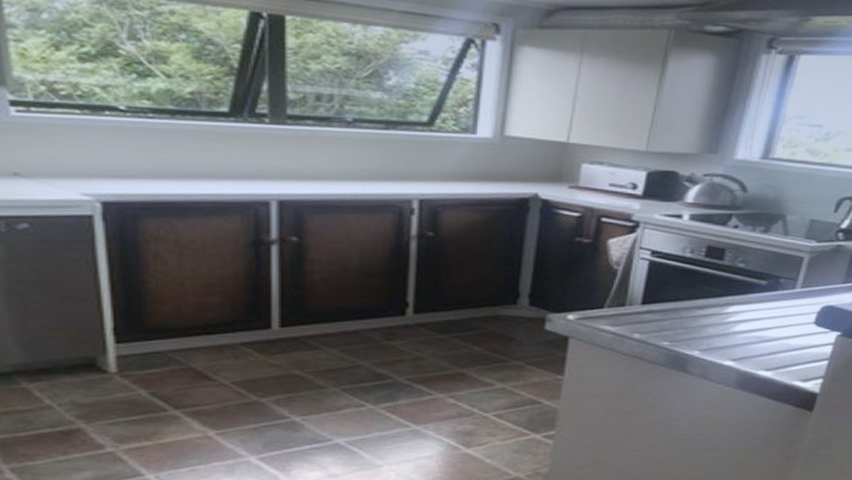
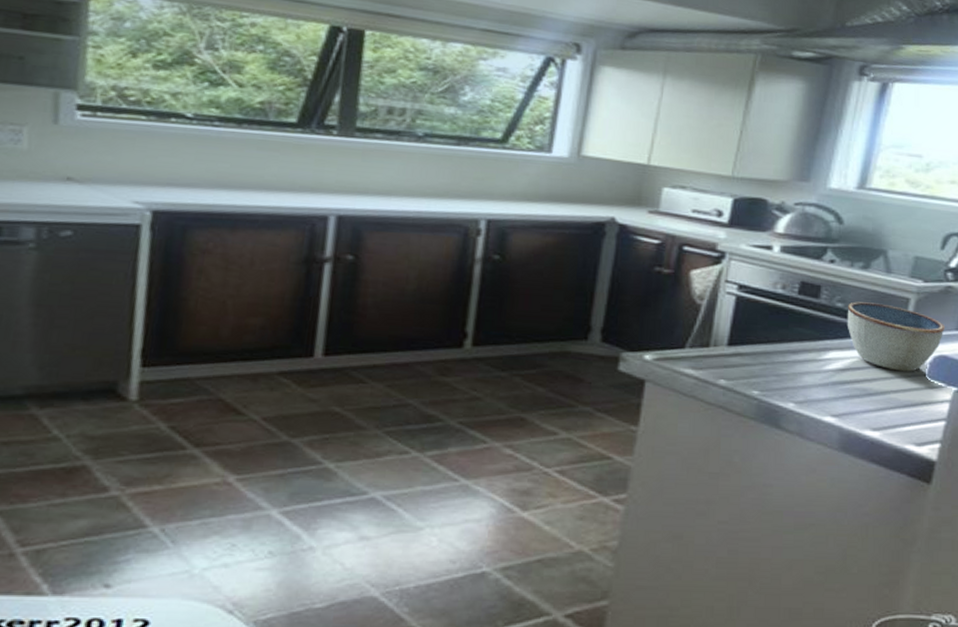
bowl: none [747,262,833,321] -> present [847,301,945,372]

